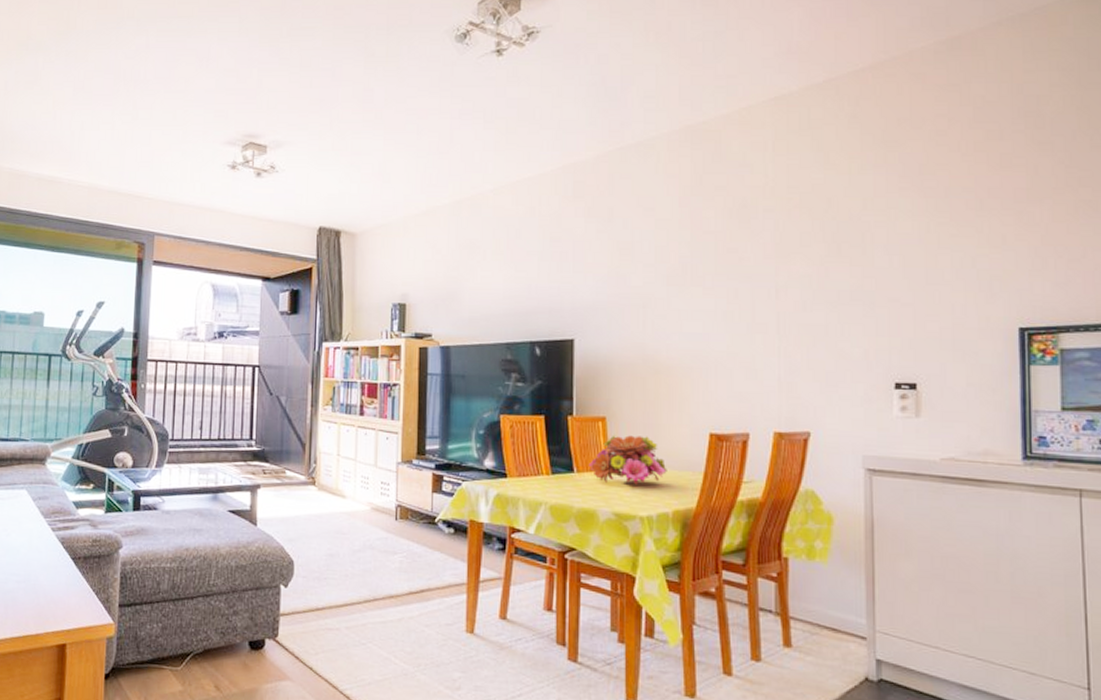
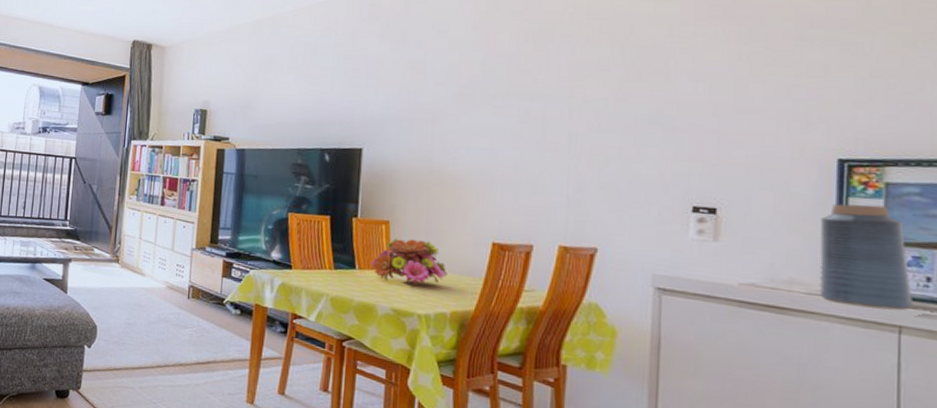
vase: none [1007,371,1091,475] -> present [819,204,914,311]

